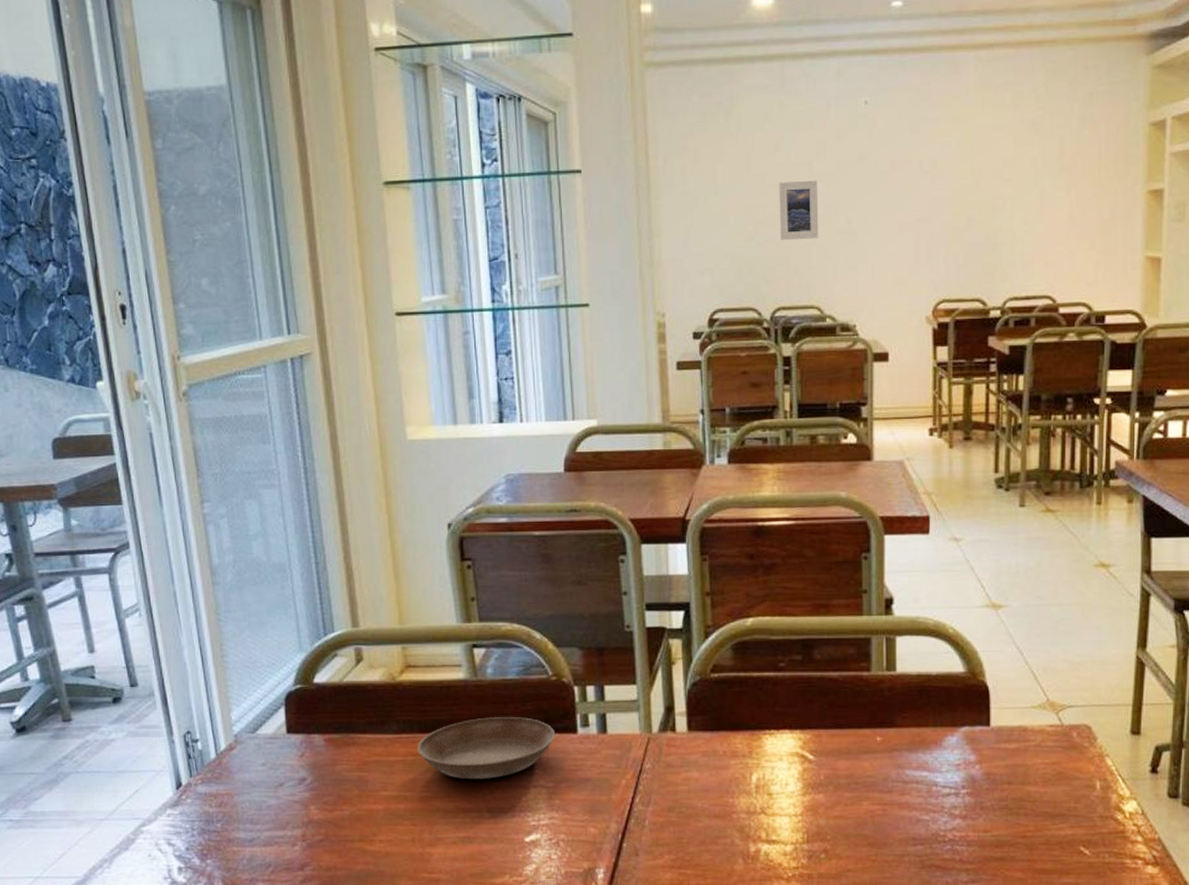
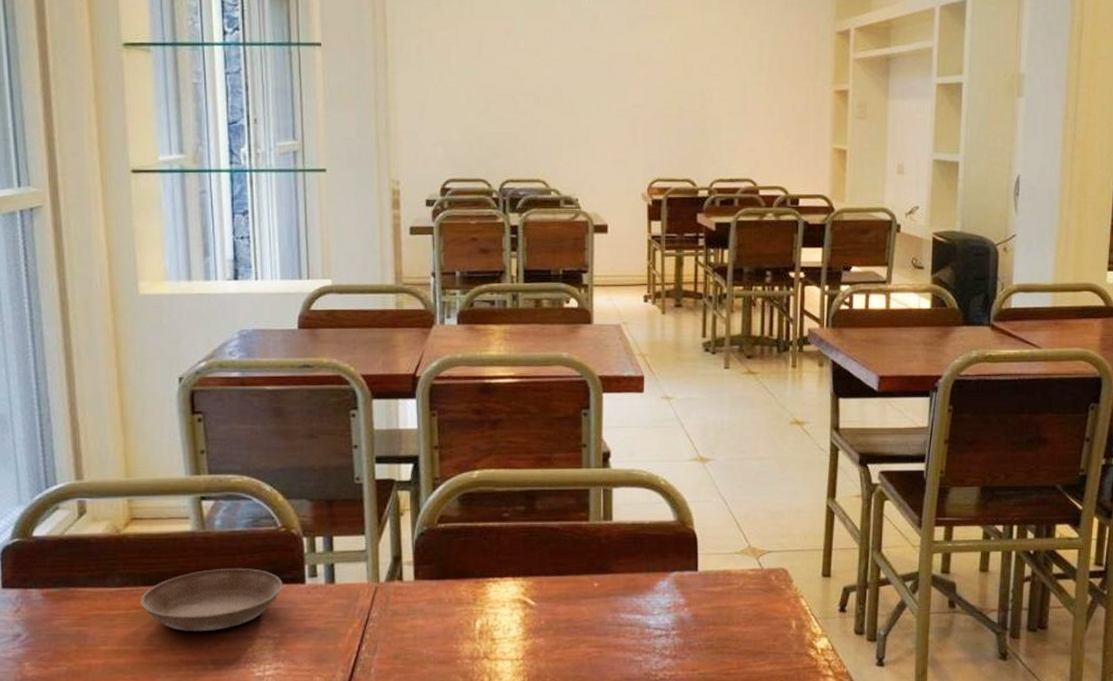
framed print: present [779,180,819,241] -> none [508,65,545,119]

